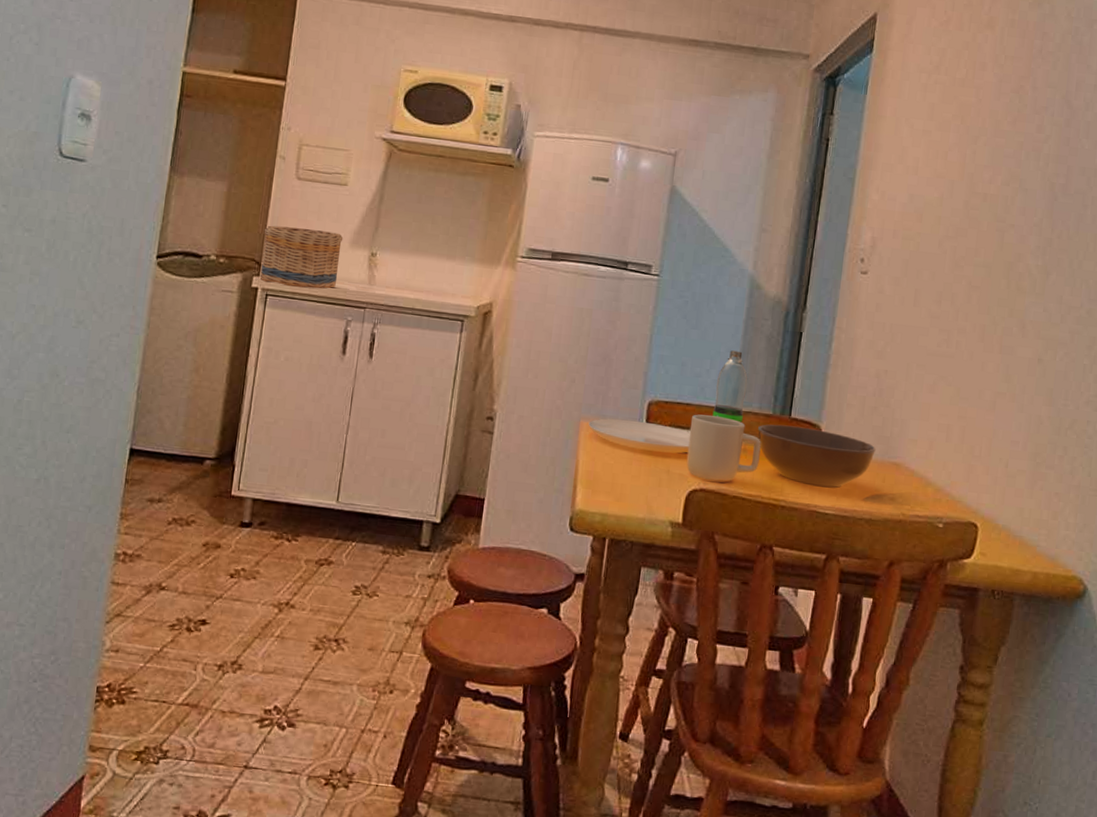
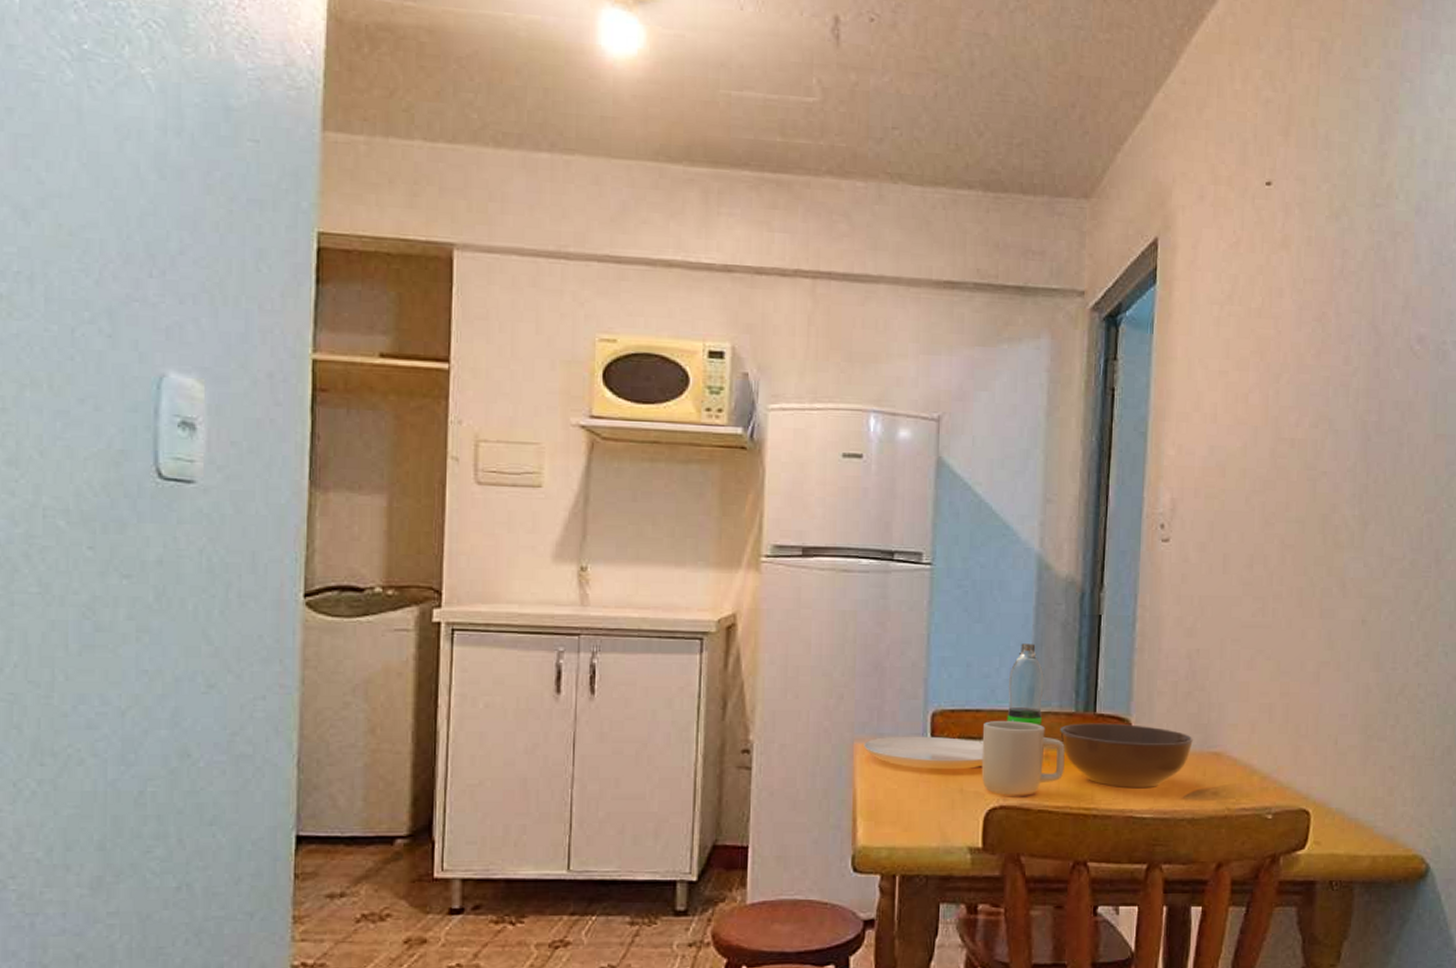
basket: present [259,225,343,289] -> none [441,544,543,618]

